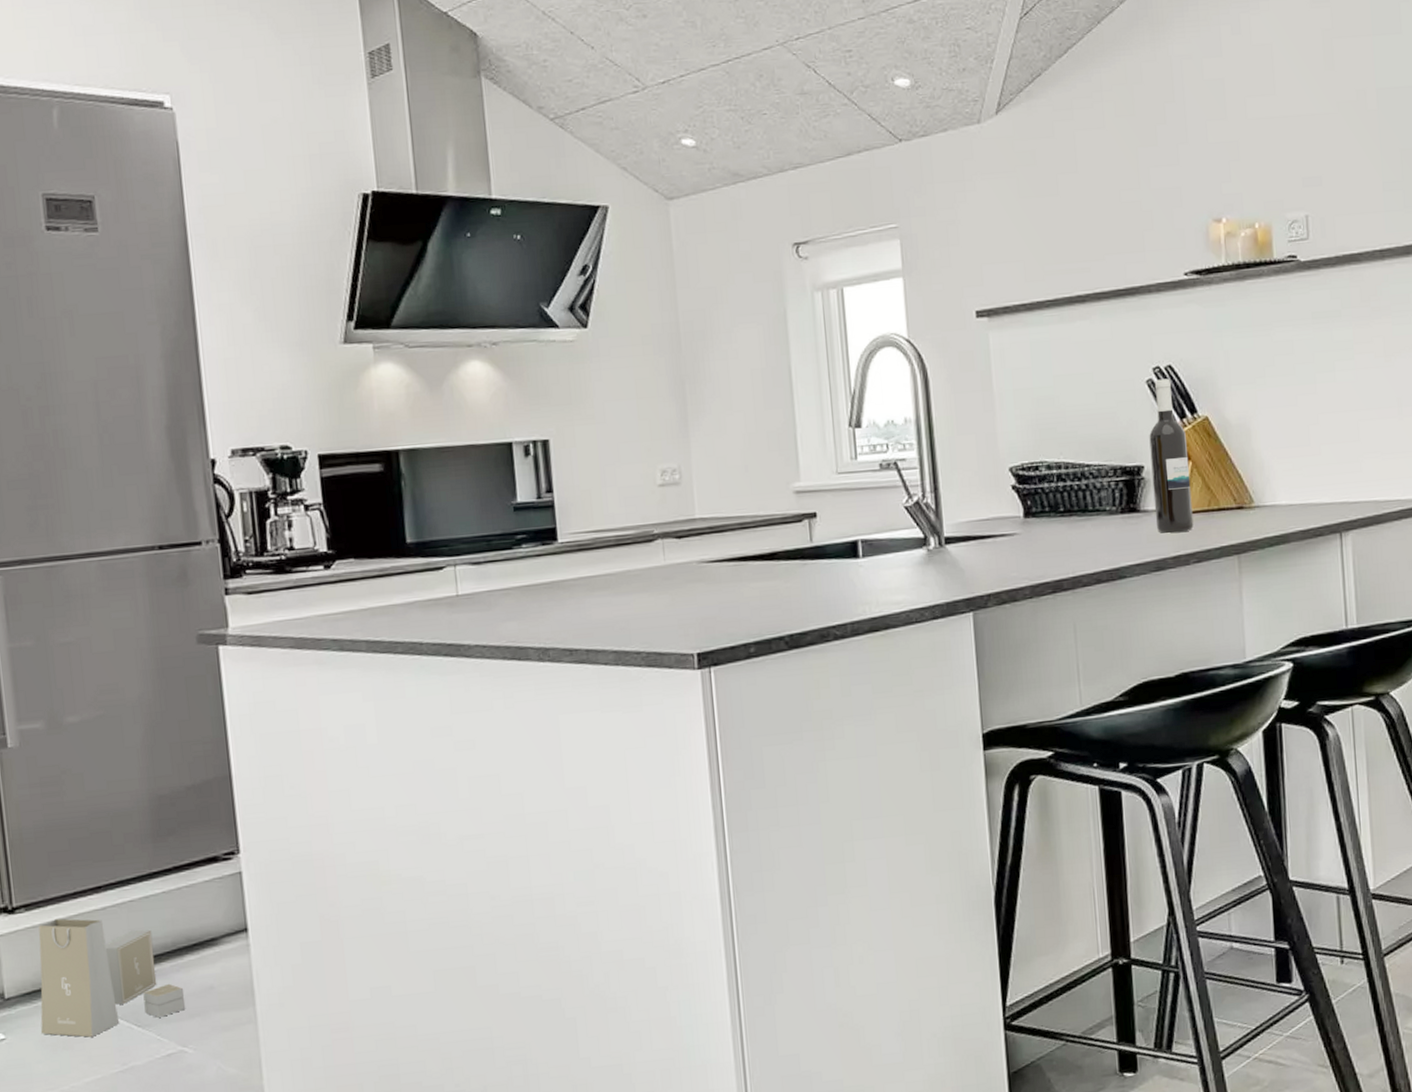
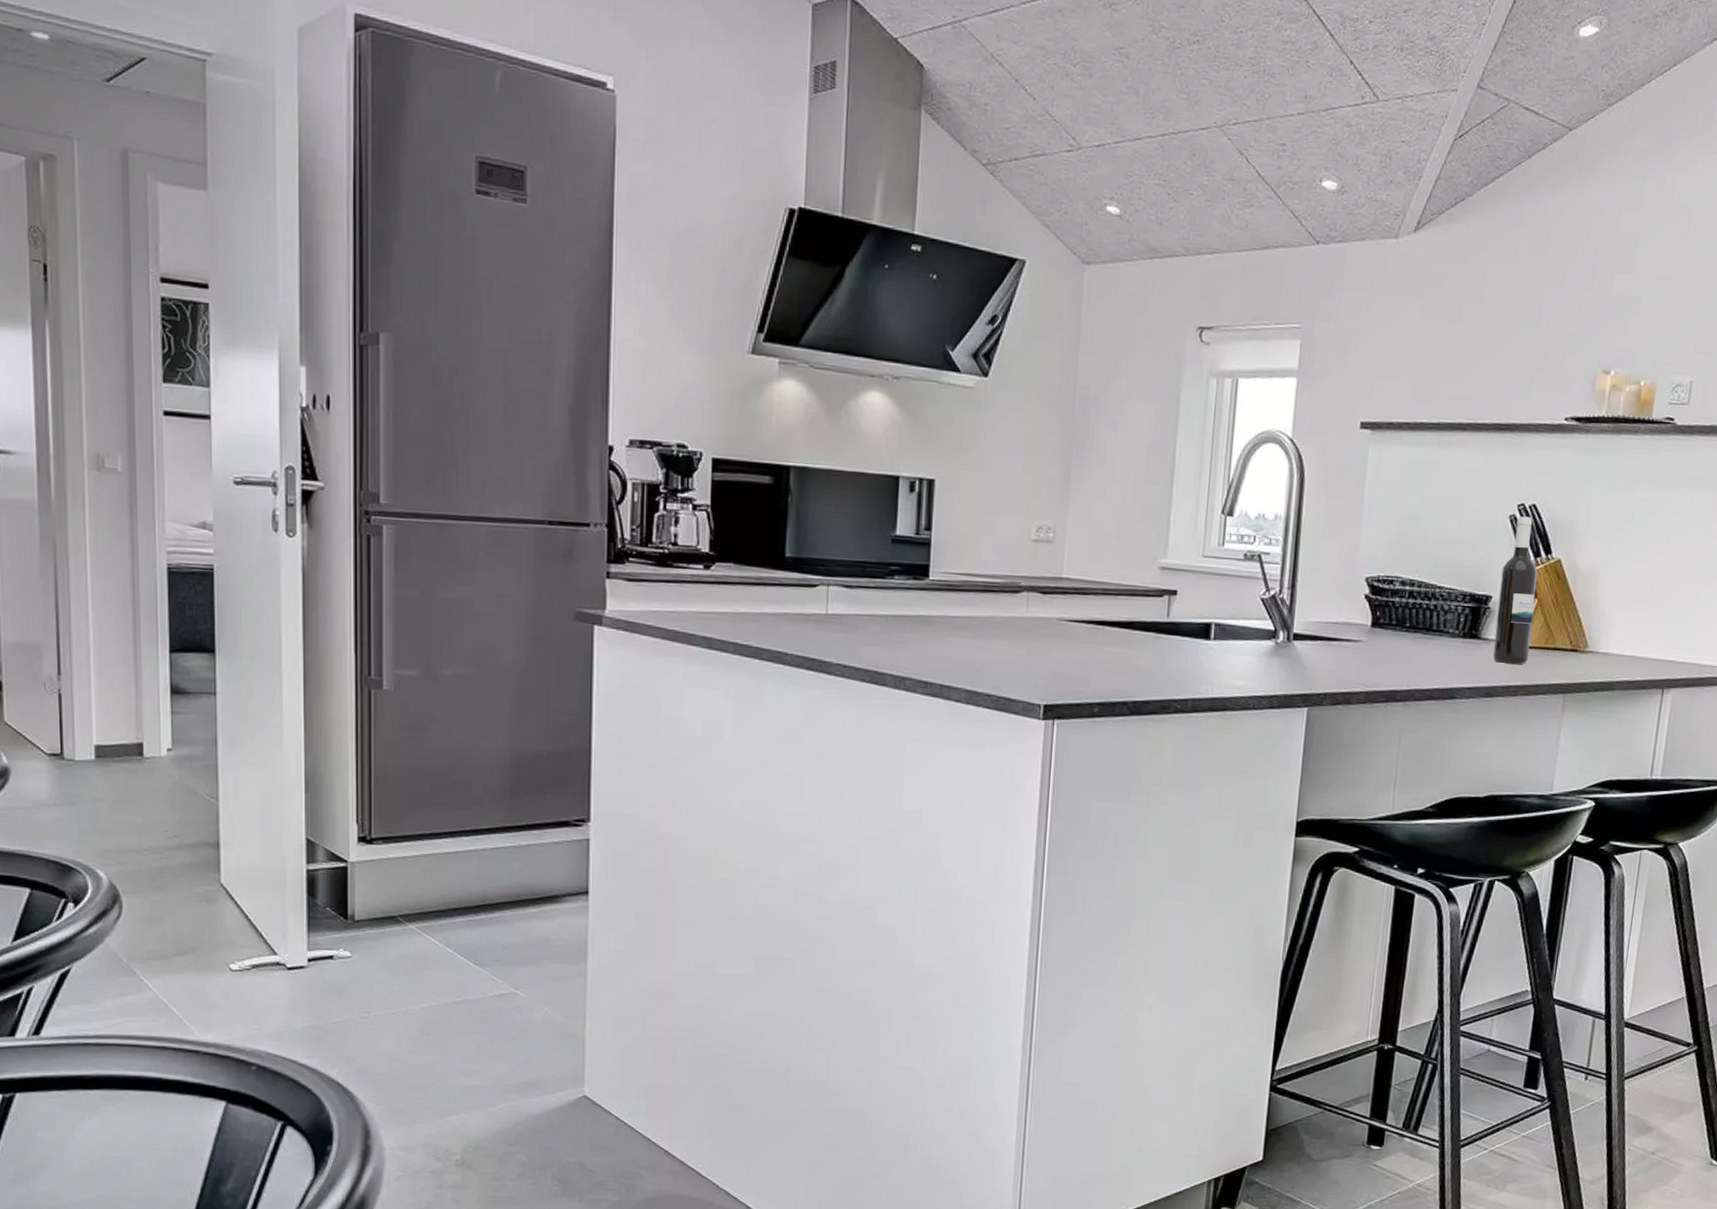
shopping bag: present [38,918,186,1037] -> none [386,855,523,967]

